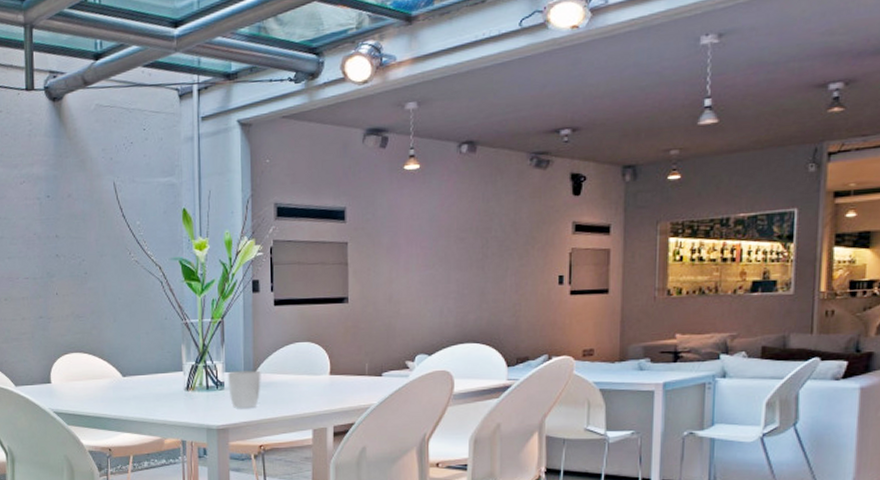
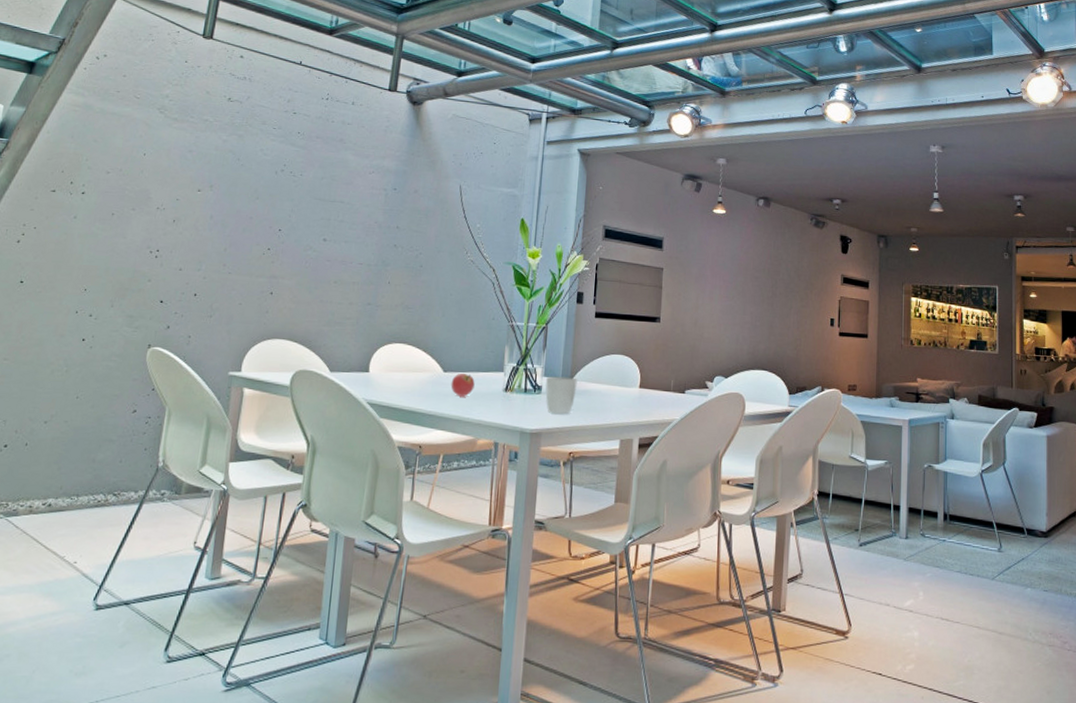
fruit: none [131,375,155,399] -> present [450,372,475,397]

